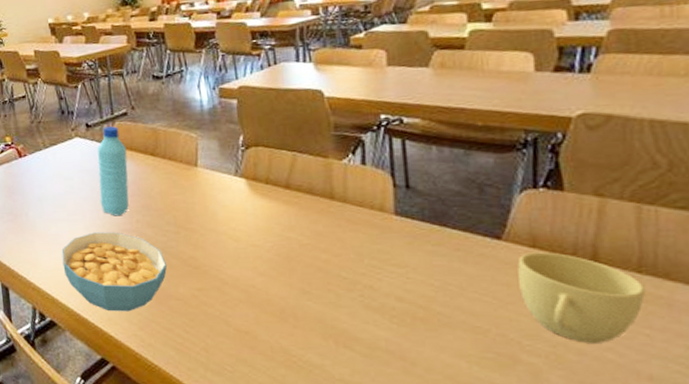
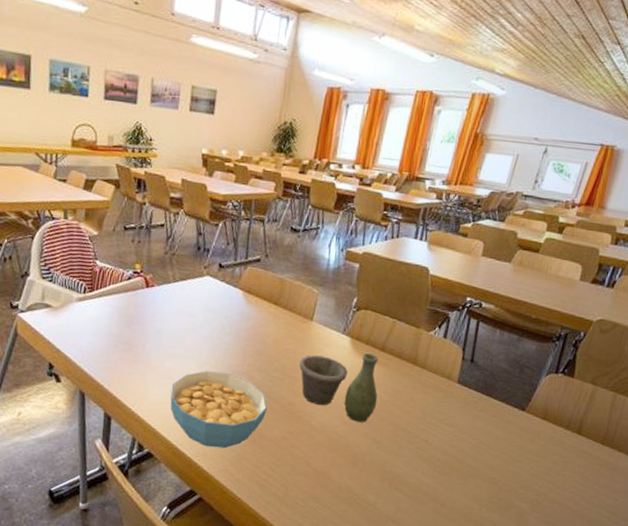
water bottle: present [97,126,129,216] -> none [218,270,253,358]
vase: none [191,194,296,272] -> present [298,353,379,423]
cup: present [518,252,647,343] -> none [527,423,604,494]

